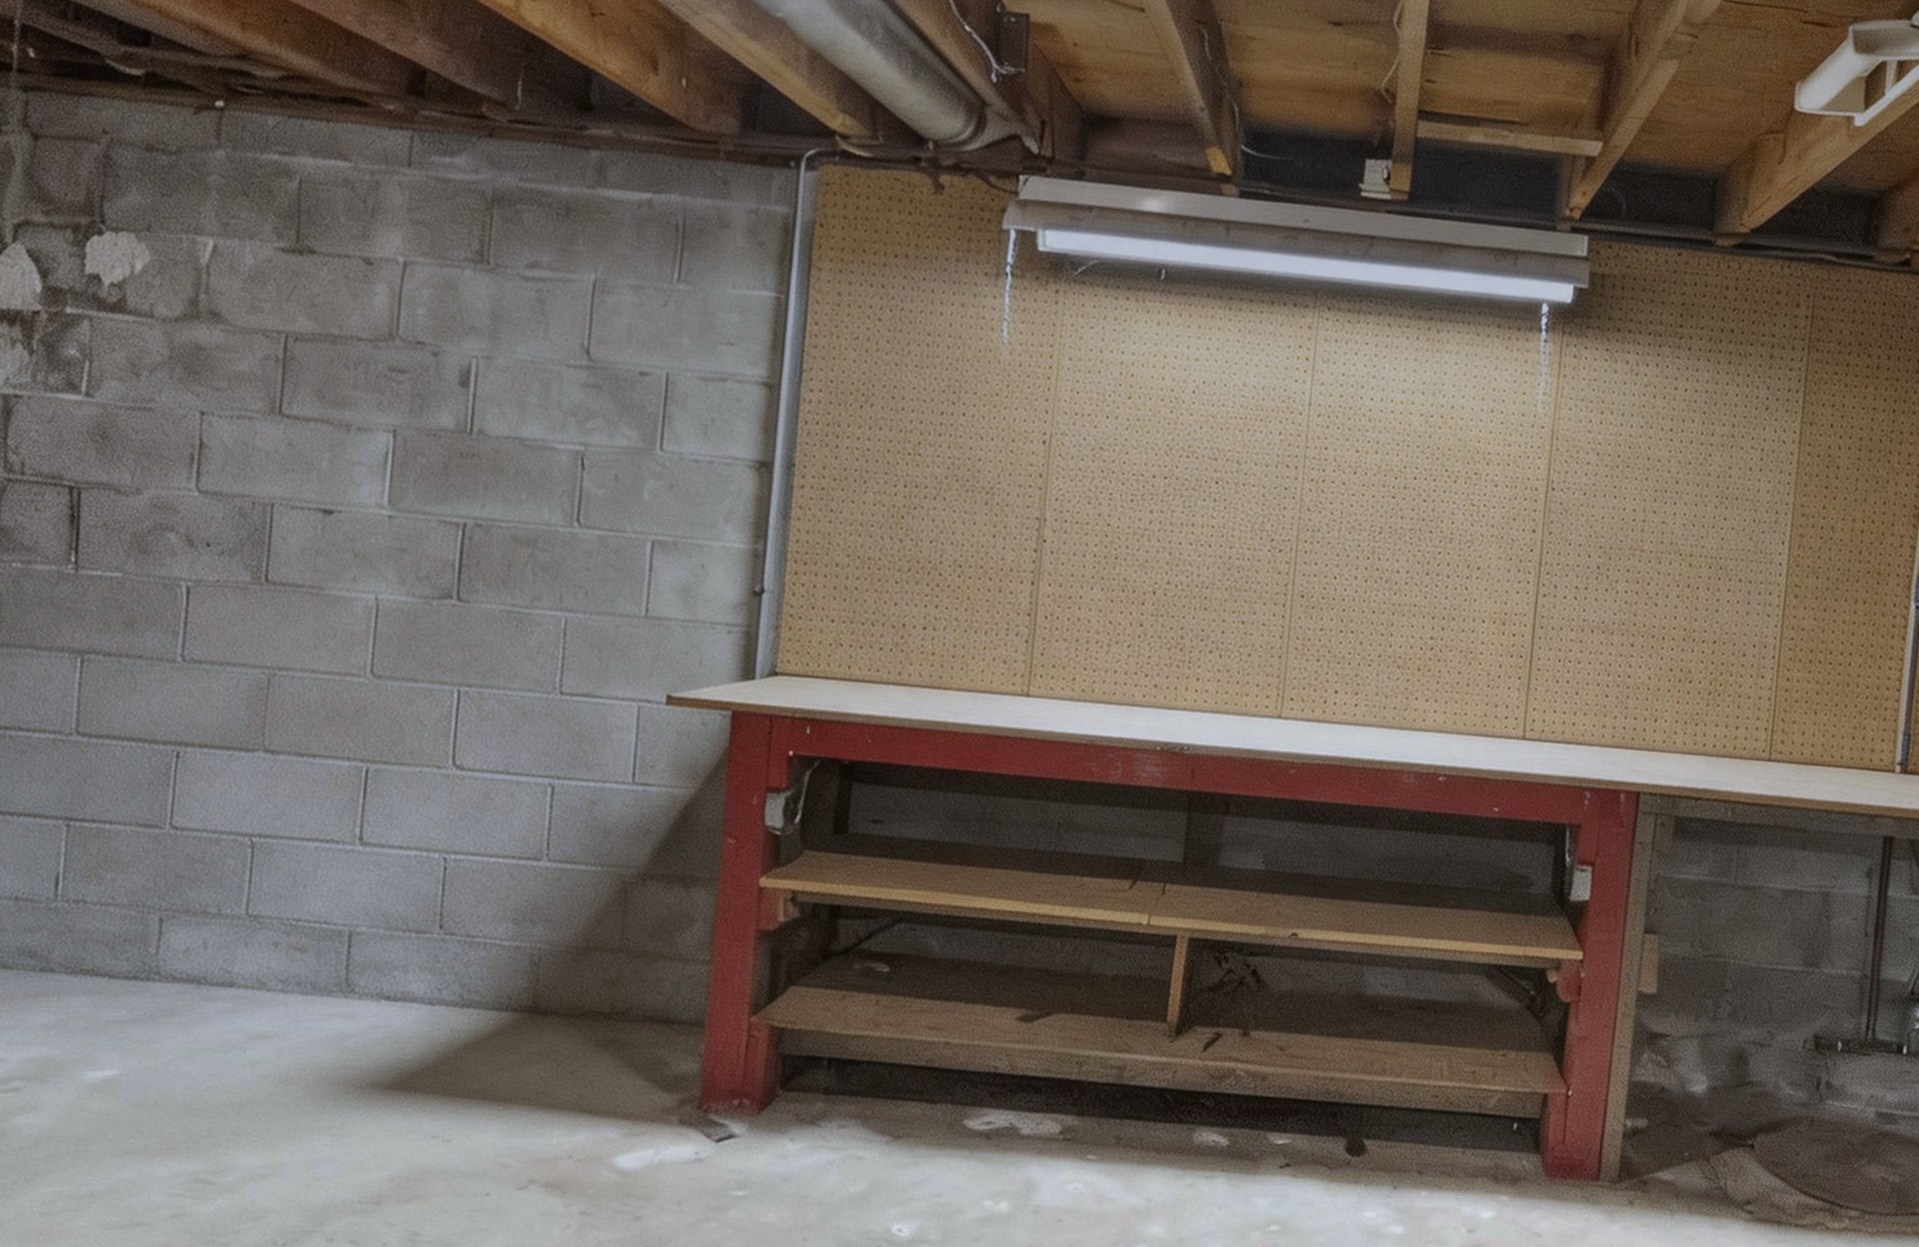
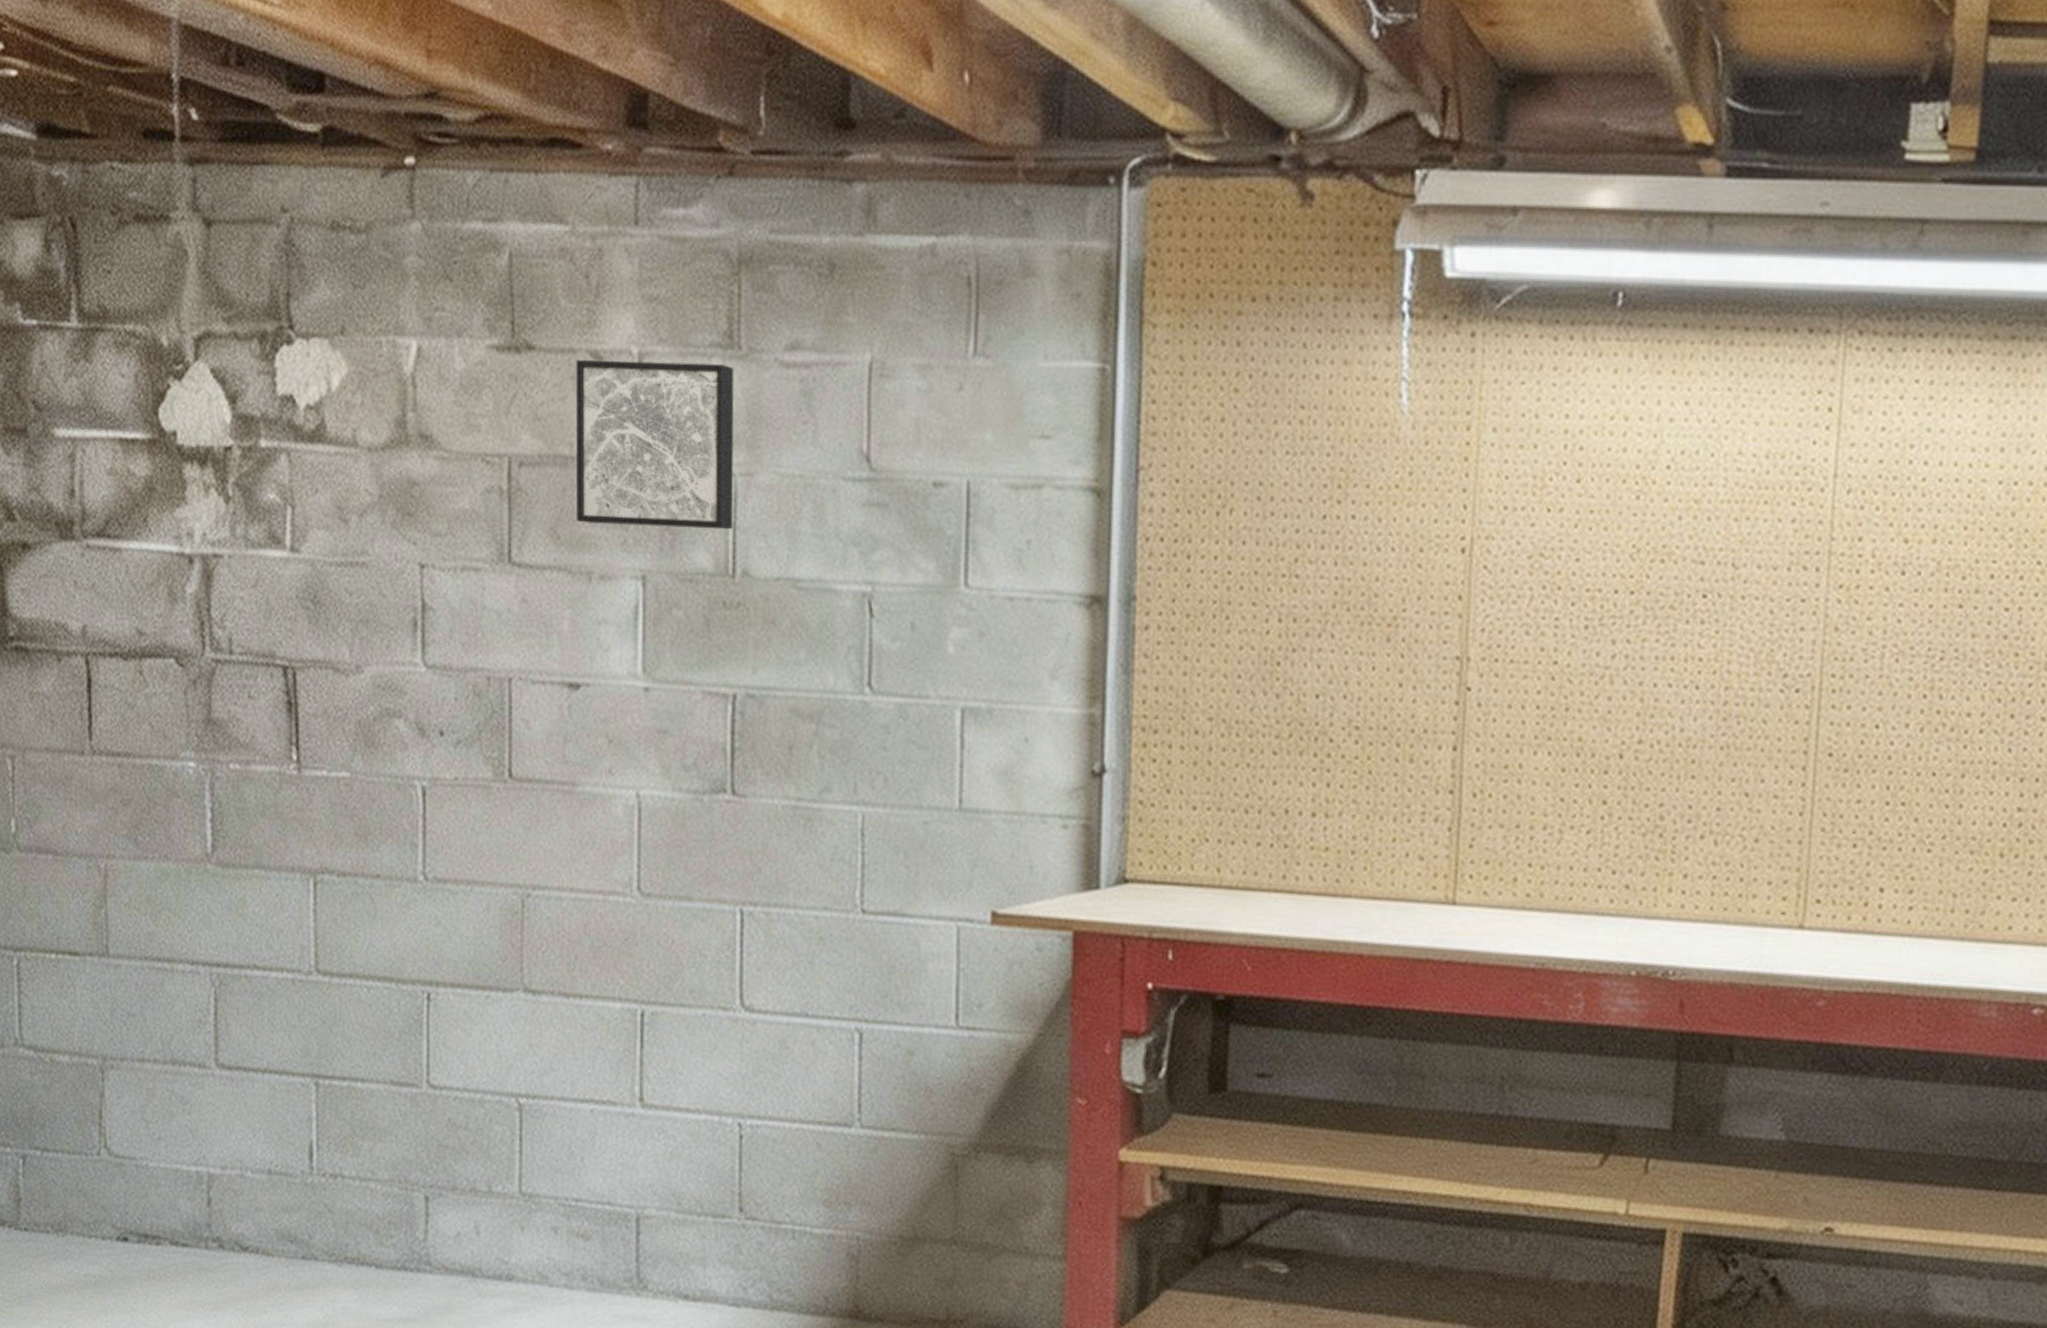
wall art: none [341,264,483,399] -> present [575,359,734,530]

